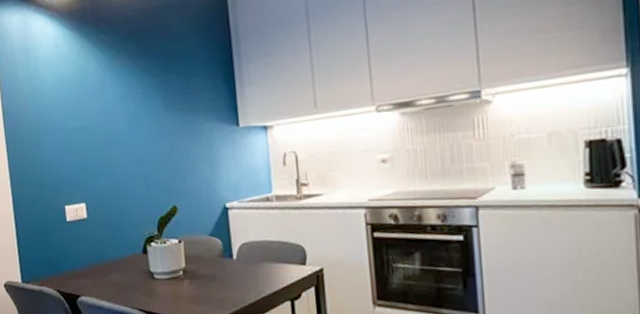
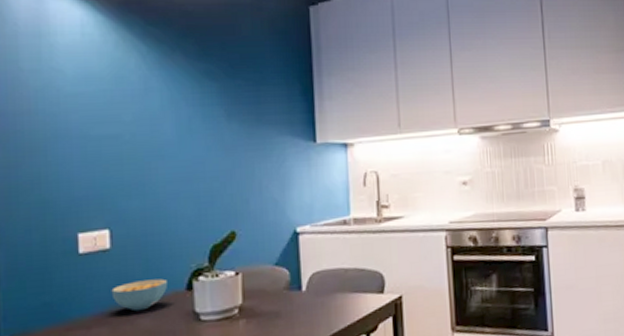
cereal bowl: none [90,243,129,268] -> present [111,278,169,312]

